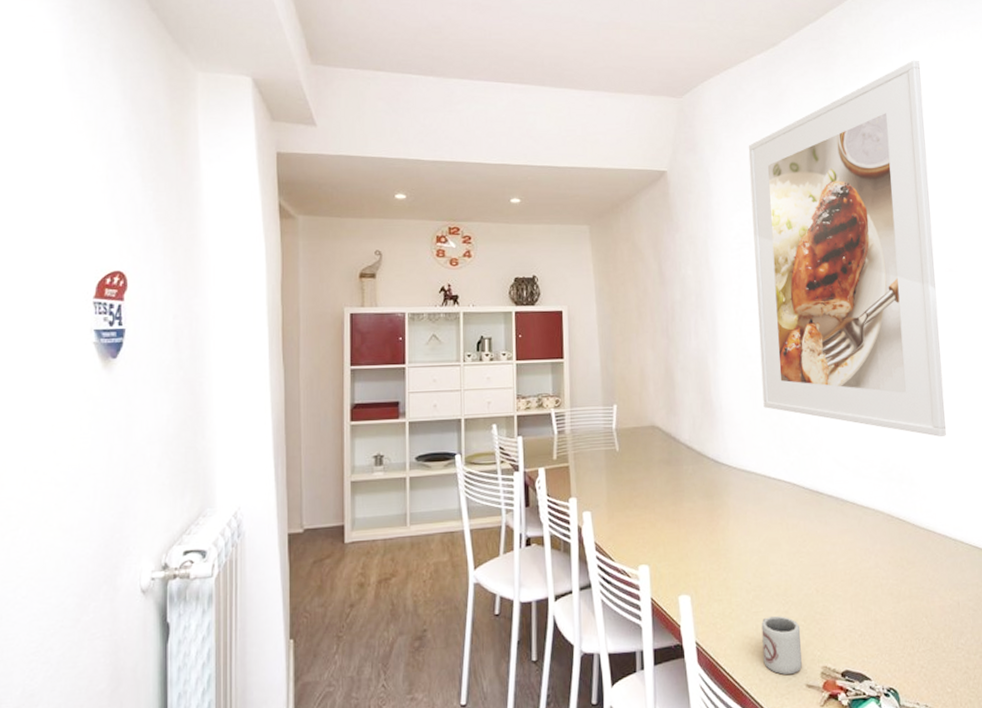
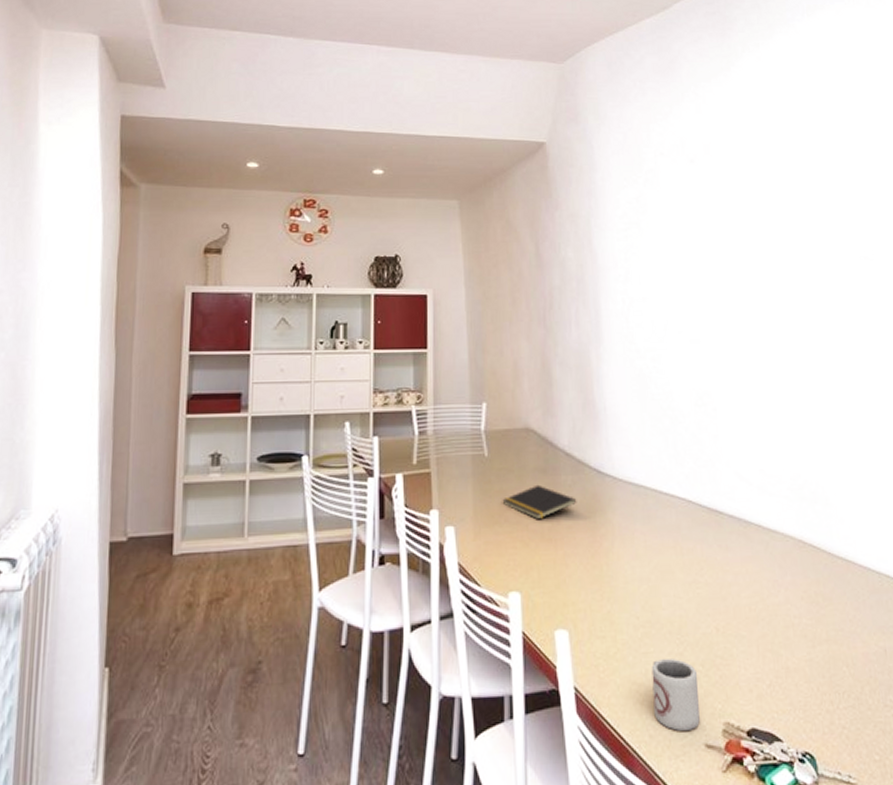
notepad: none [632,474,697,504] -> present [502,484,577,520]
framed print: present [748,60,946,437] -> none [636,26,866,450]

